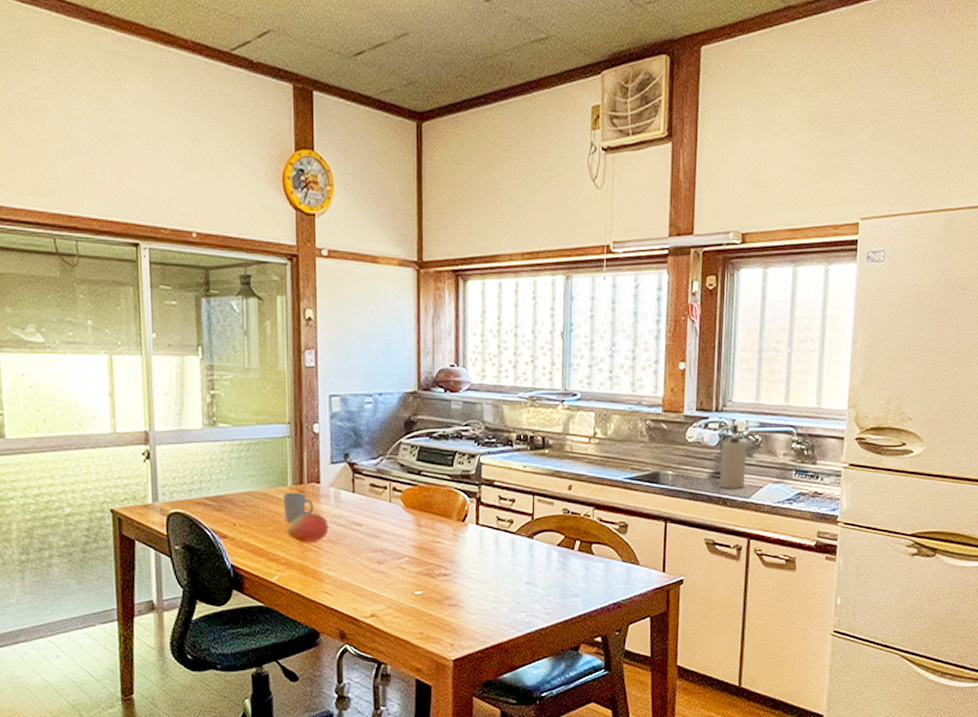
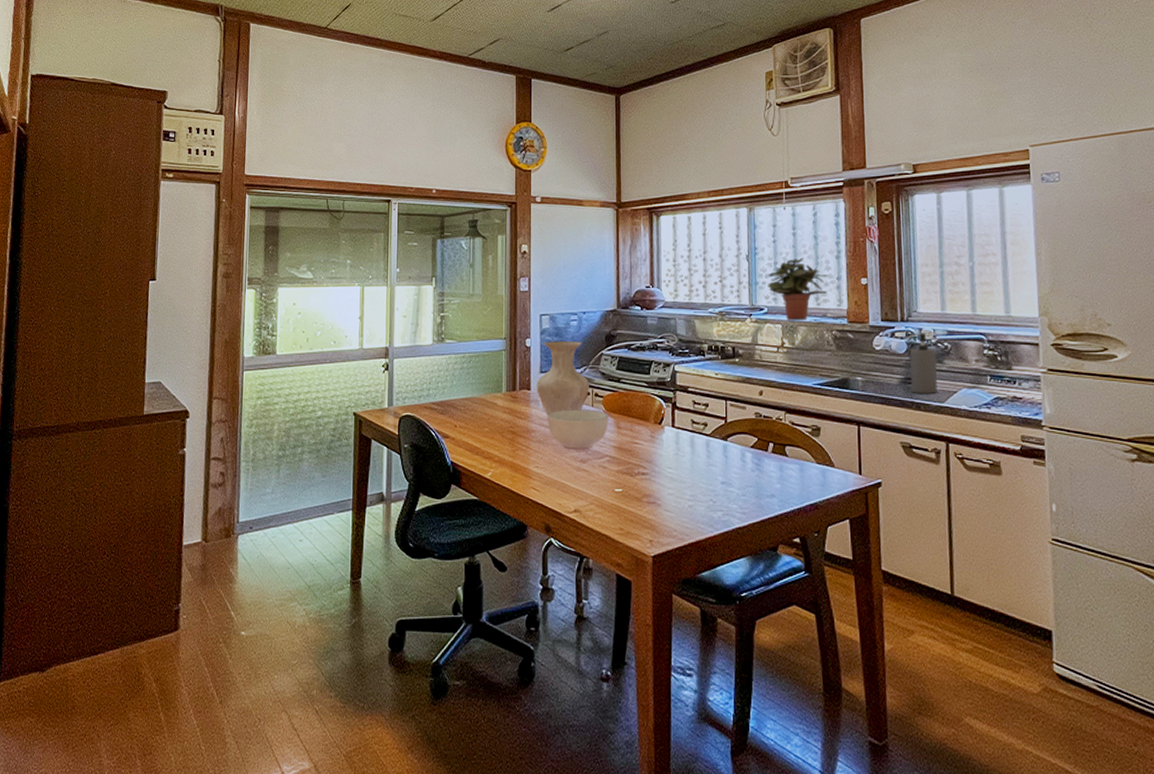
mug: present [283,492,315,523] -> none [498,398,525,425]
fruit: present [286,513,329,543] -> none [500,416,538,443]
vase: none [327,426,387,512] -> present [536,340,589,415]
bowl: none [339,505,408,550] -> present [546,409,609,450]
potted plant: none [583,337,648,409] -> present [768,257,830,321]

